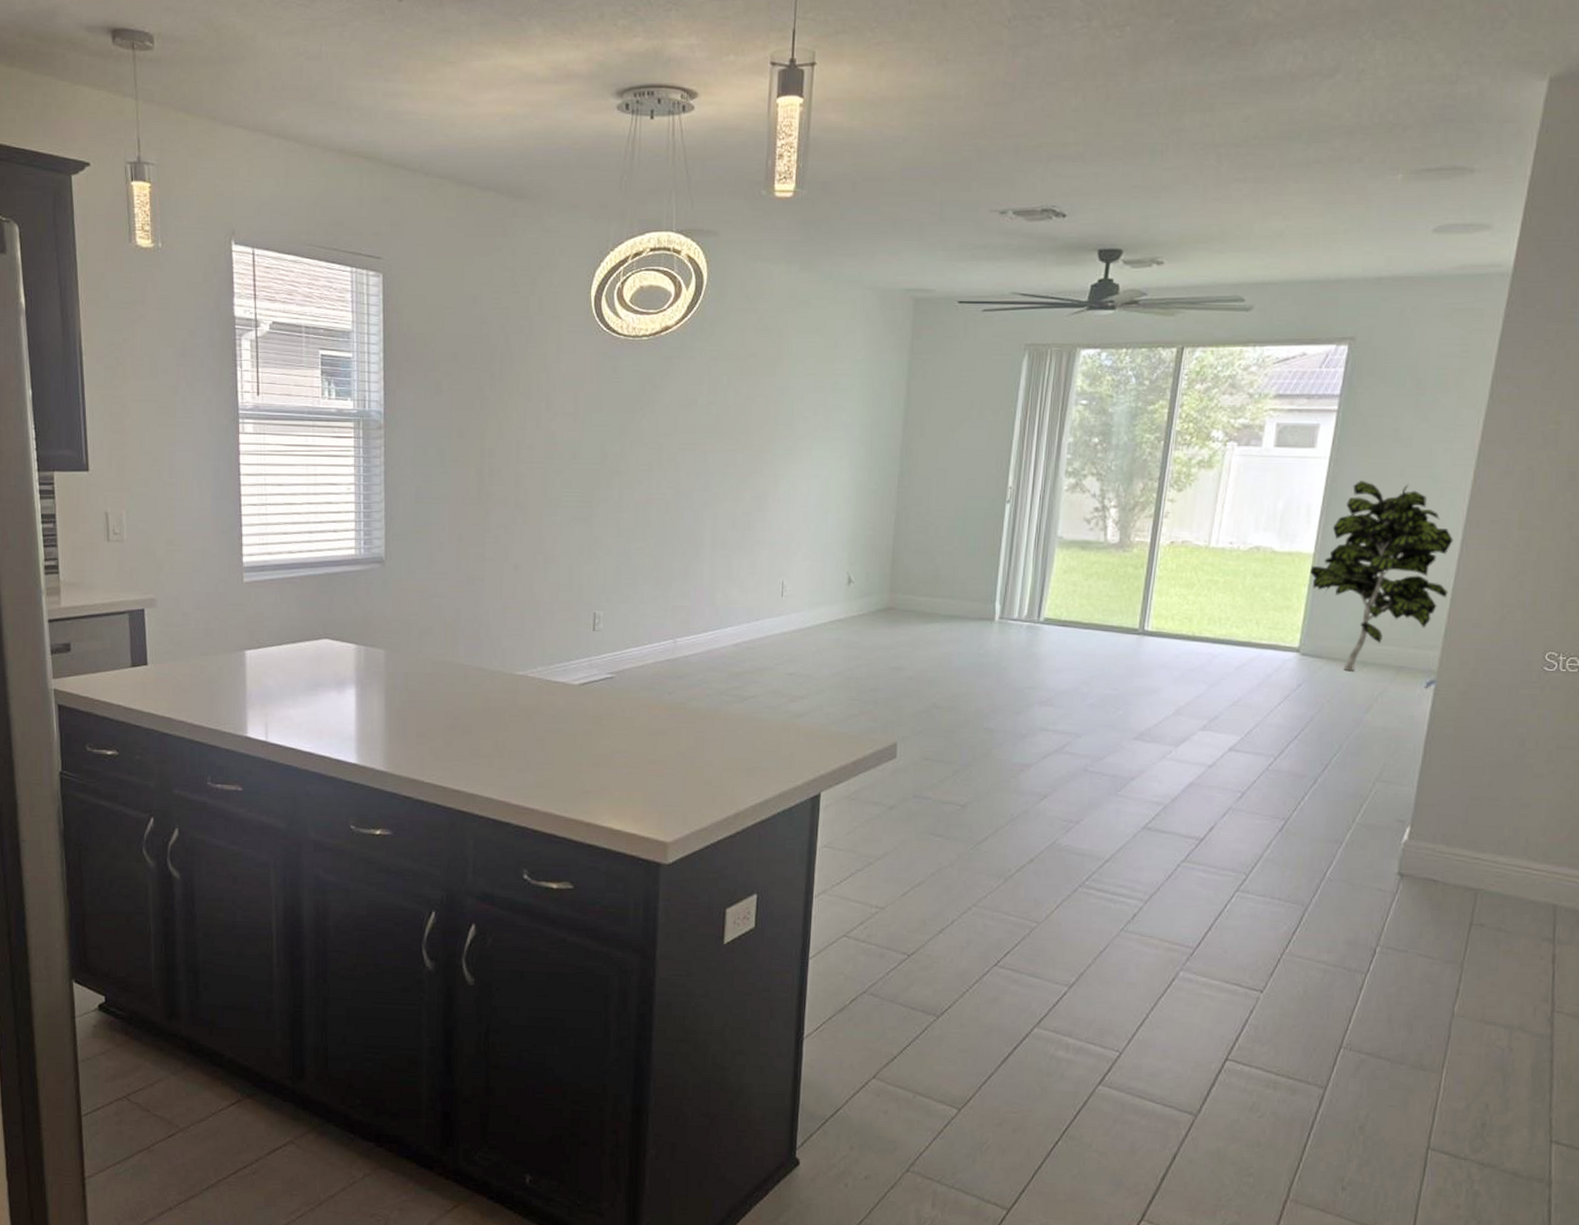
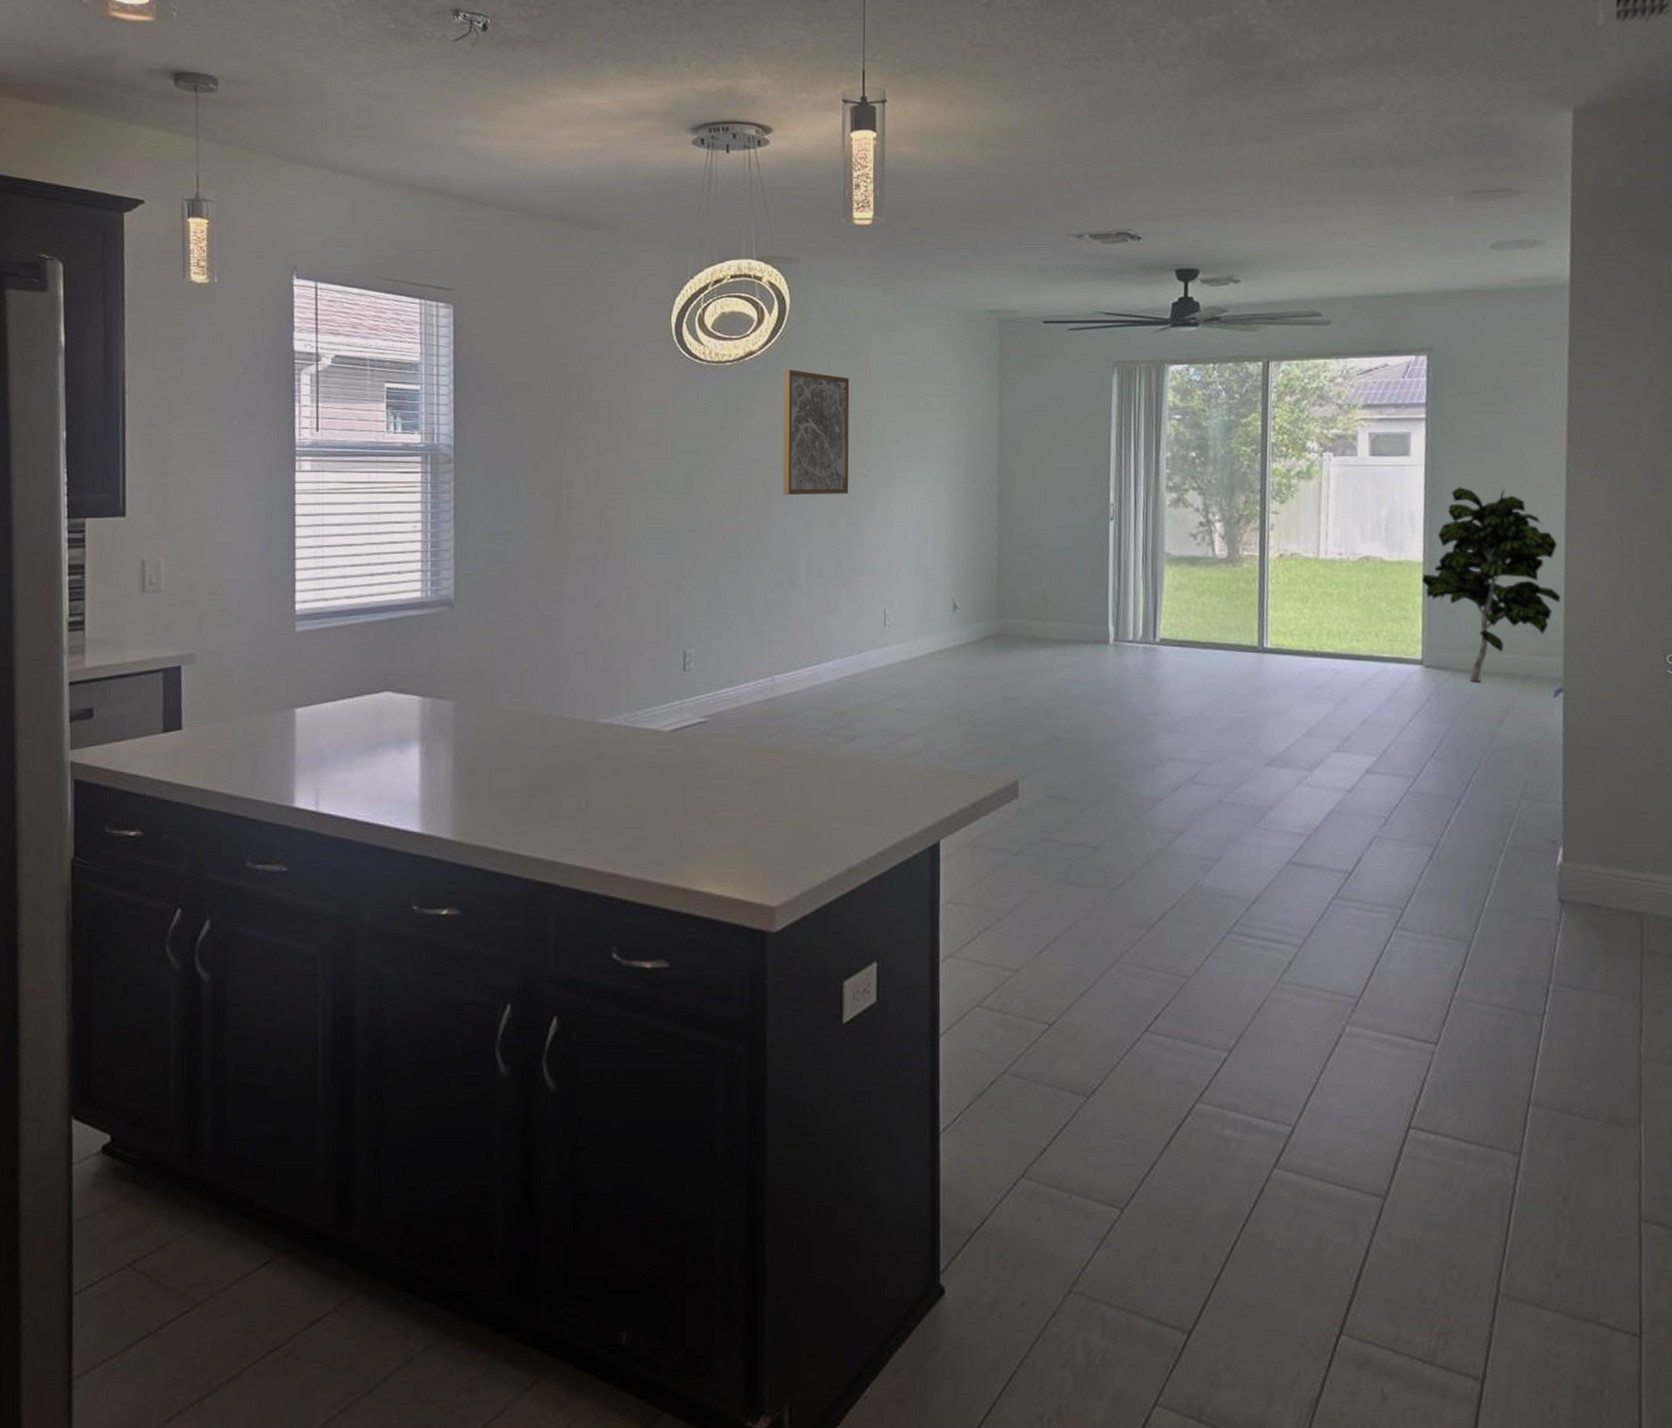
wall art: none [692,345,762,470] -> present [782,370,850,495]

